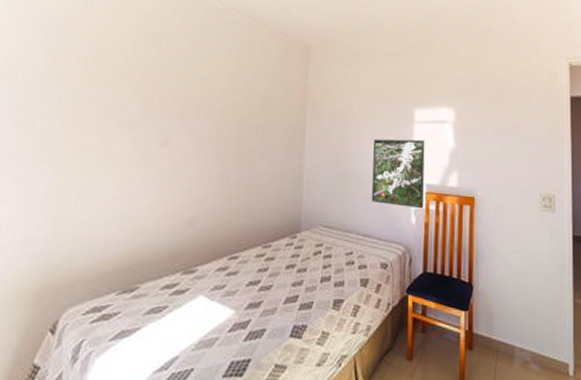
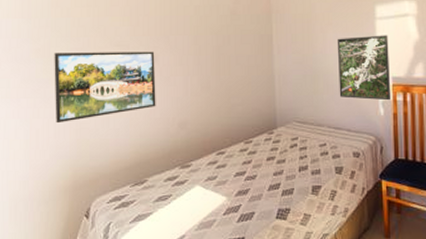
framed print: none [28,125,168,212] -> present [54,51,156,124]

